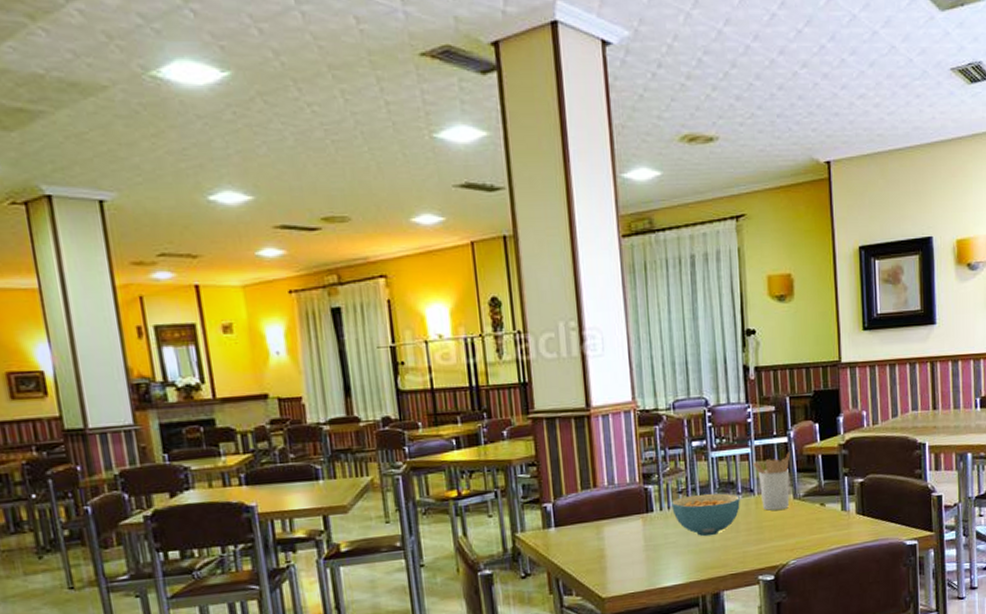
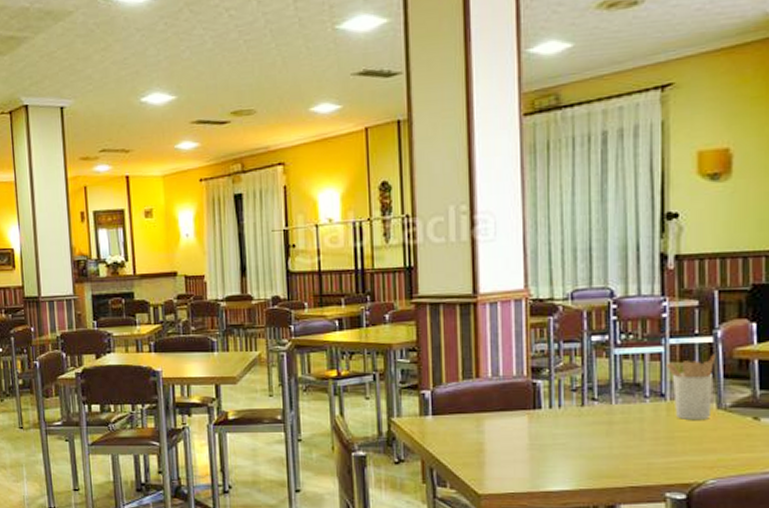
cereal bowl: present [672,493,740,537] -> none [563,394,647,442]

